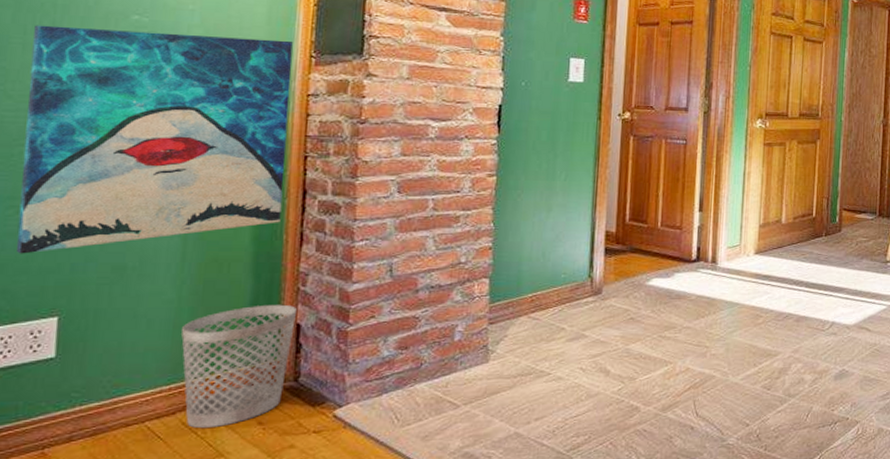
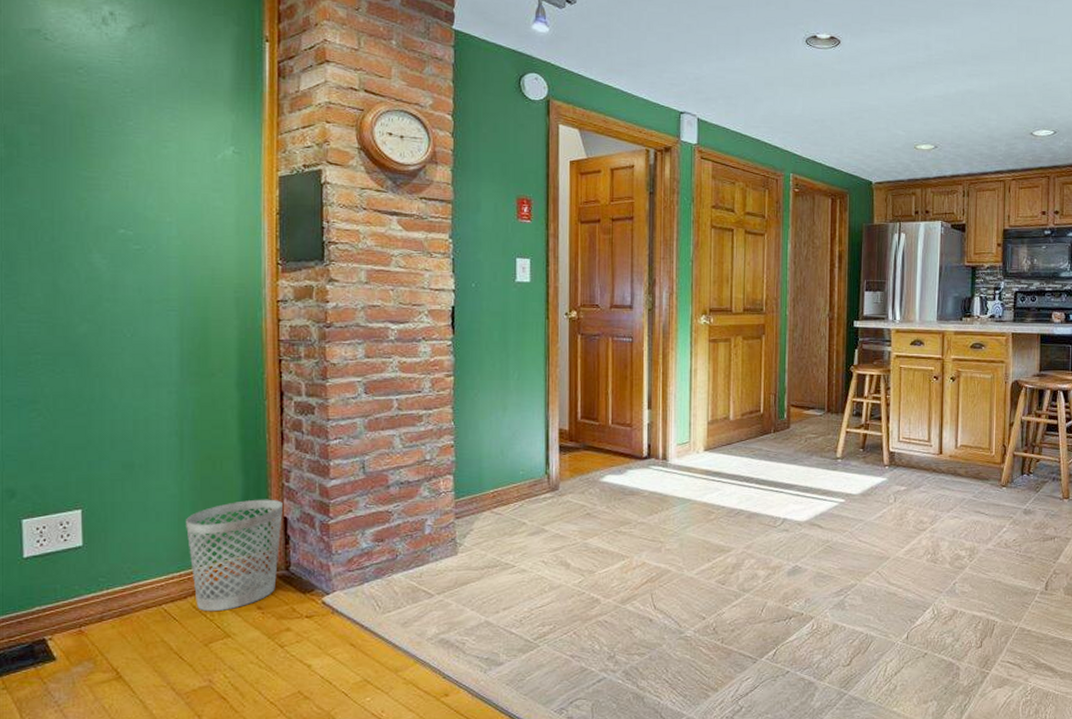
wall art: present [16,25,293,254] -> none [38,241,263,453]

